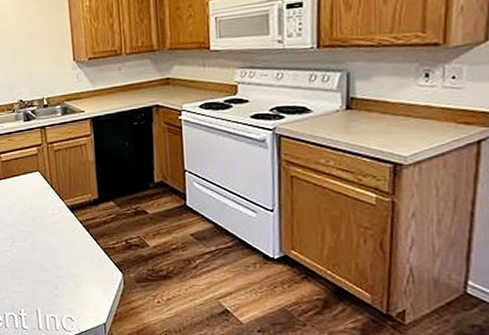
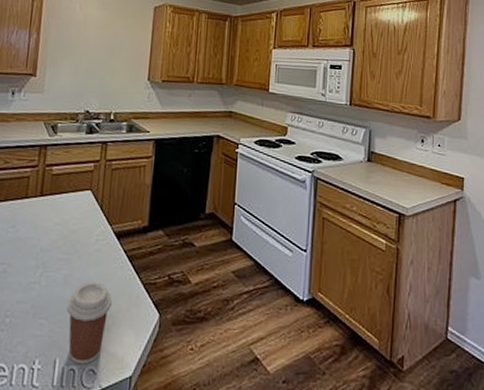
coffee cup: none [37,248,77,314] -> present [66,281,112,365]

